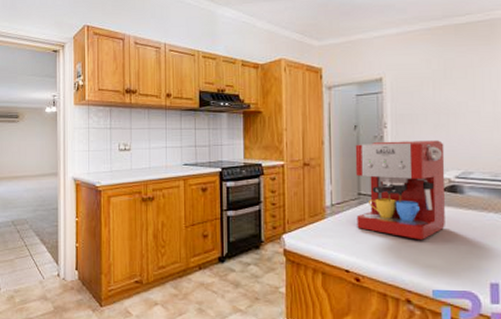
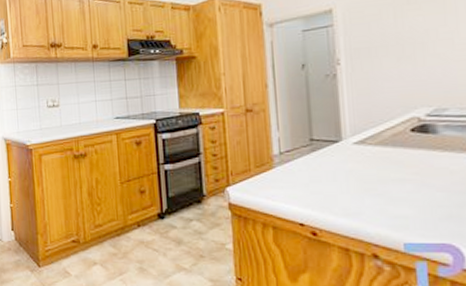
coffee maker: present [355,140,445,240] -> none [304,74,416,187]

